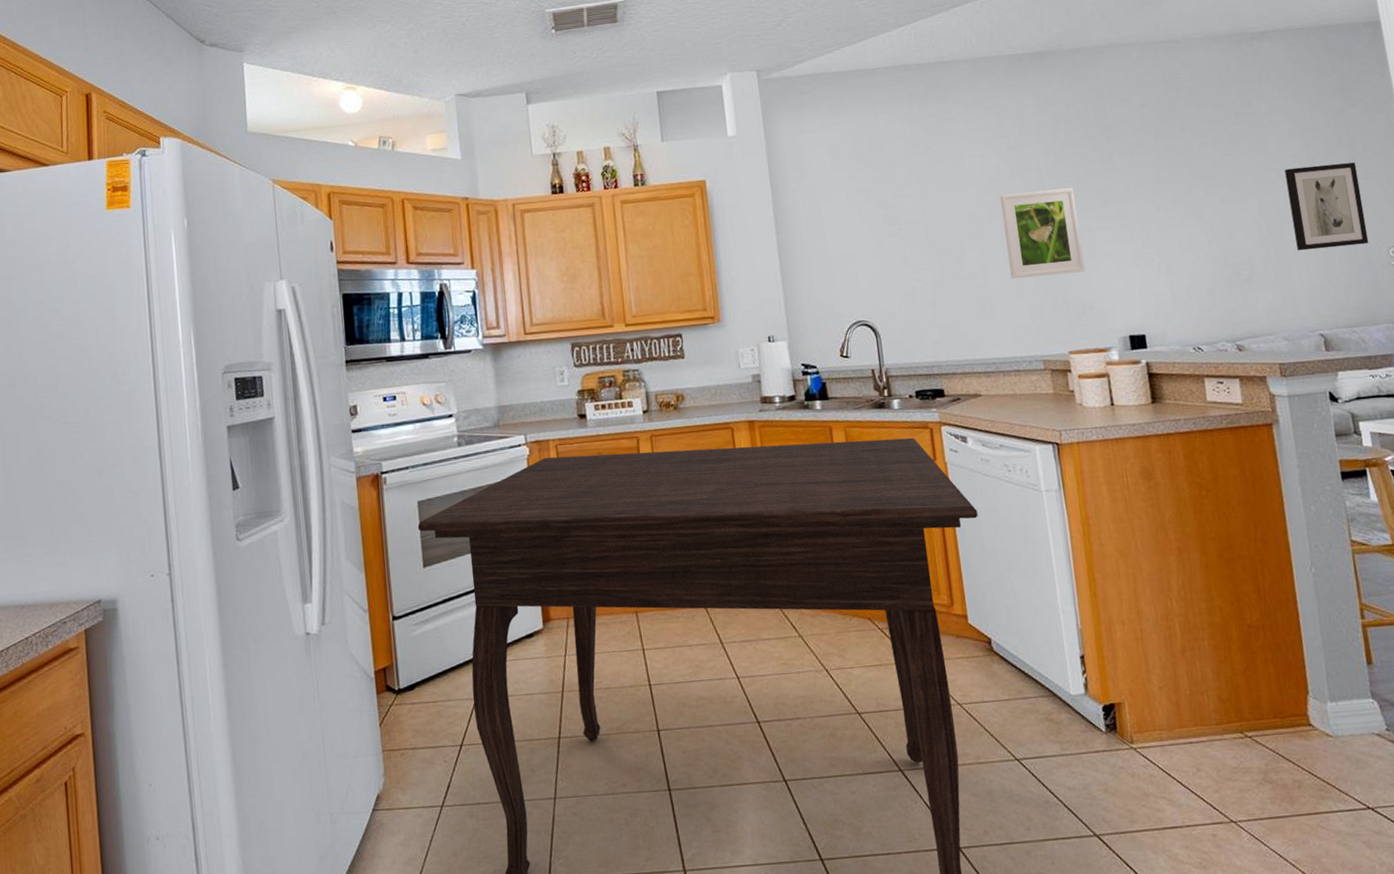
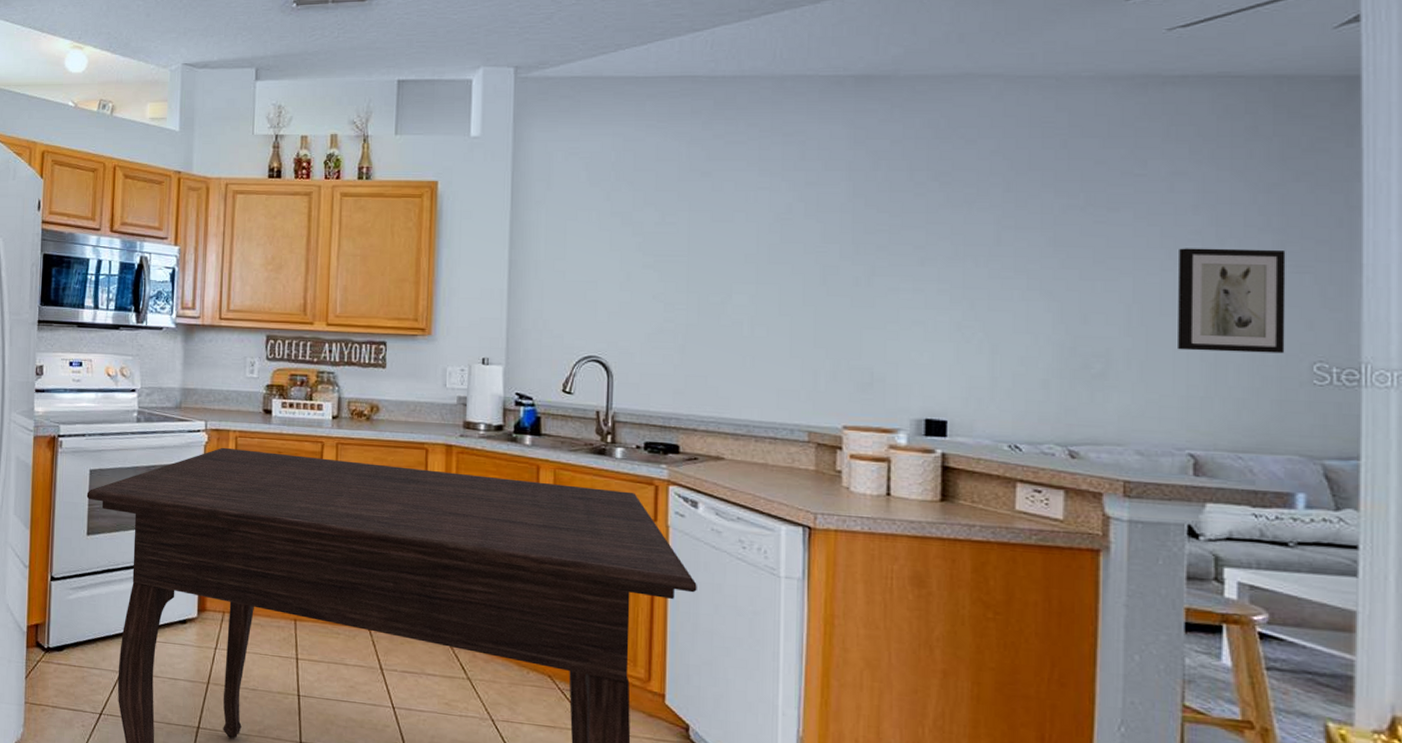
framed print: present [999,188,1086,279] -> none [784,236,884,338]

